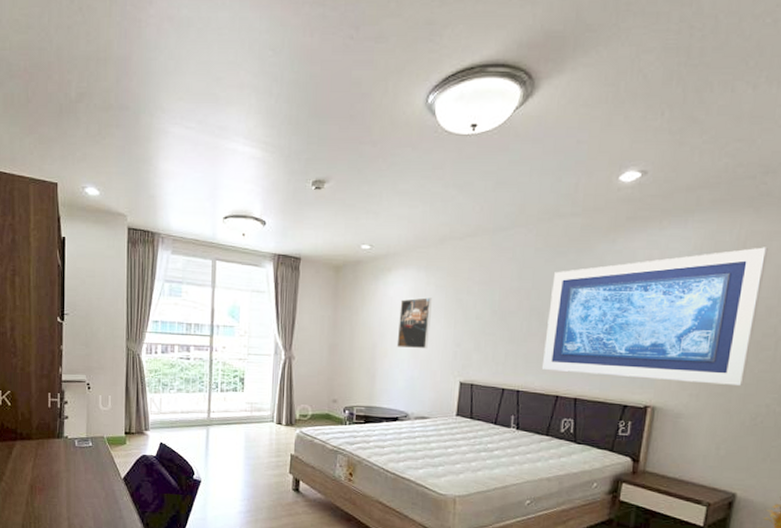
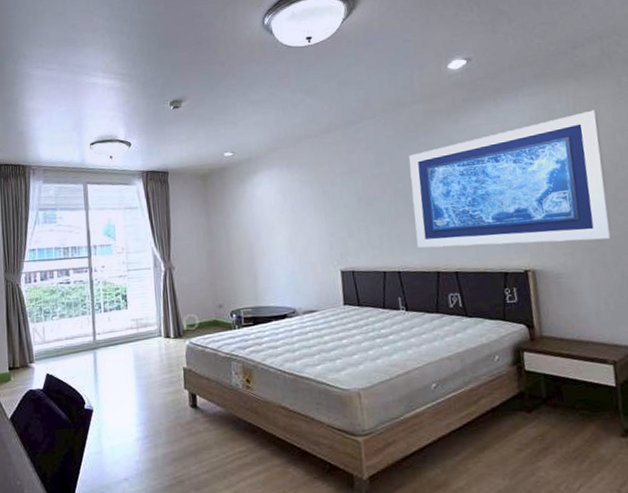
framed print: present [396,297,432,349] -> none [269,193,303,245]

